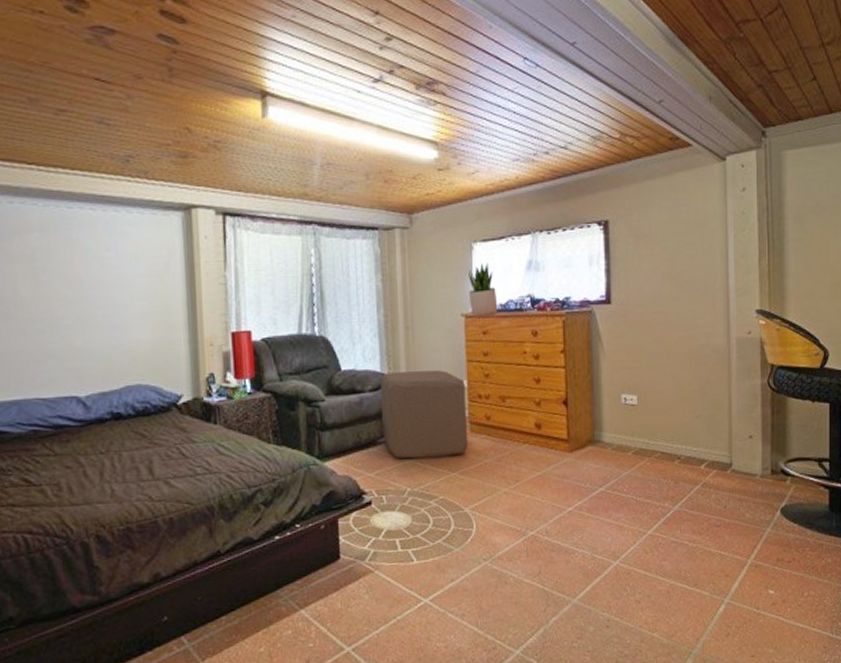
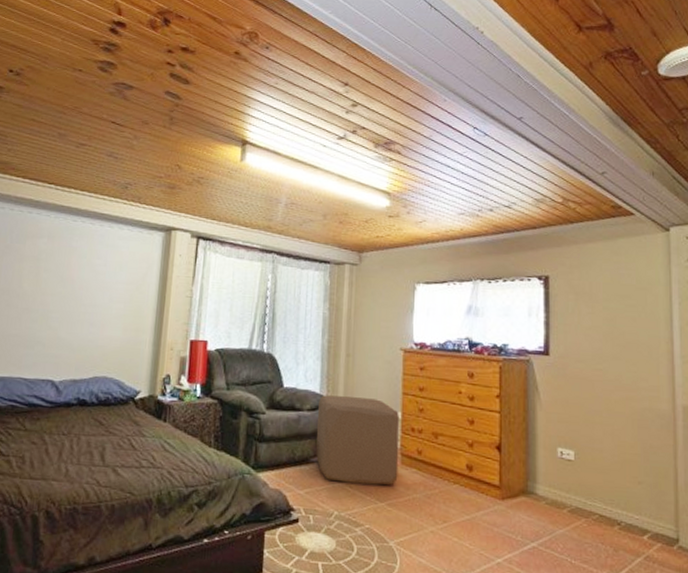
planter: present [468,262,498,317] -> none [409,303,436,354]

